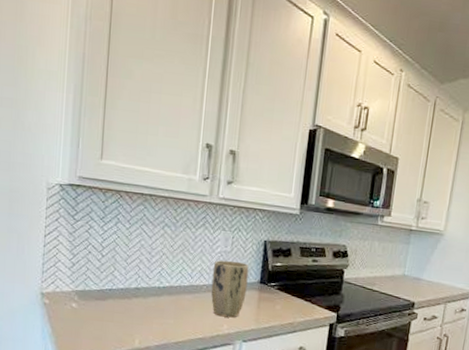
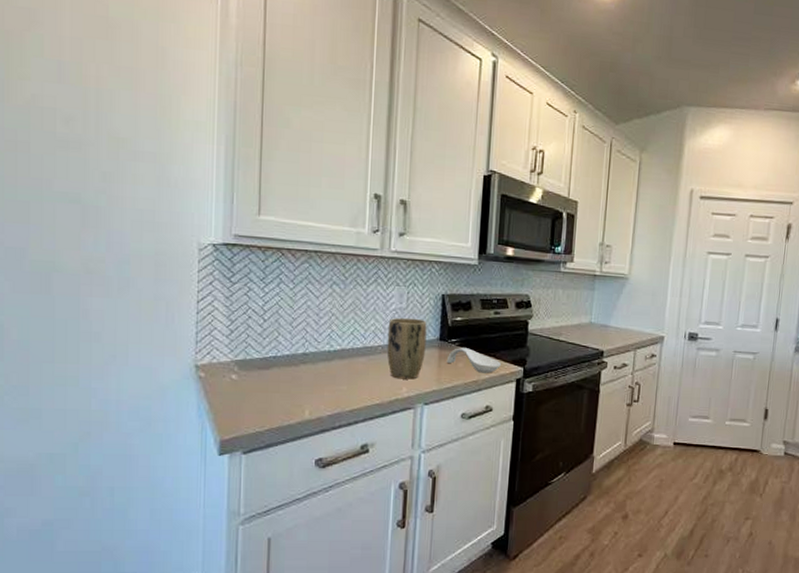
spoon rest: none [265,291,316,317] -> present [446,348,501,373]

